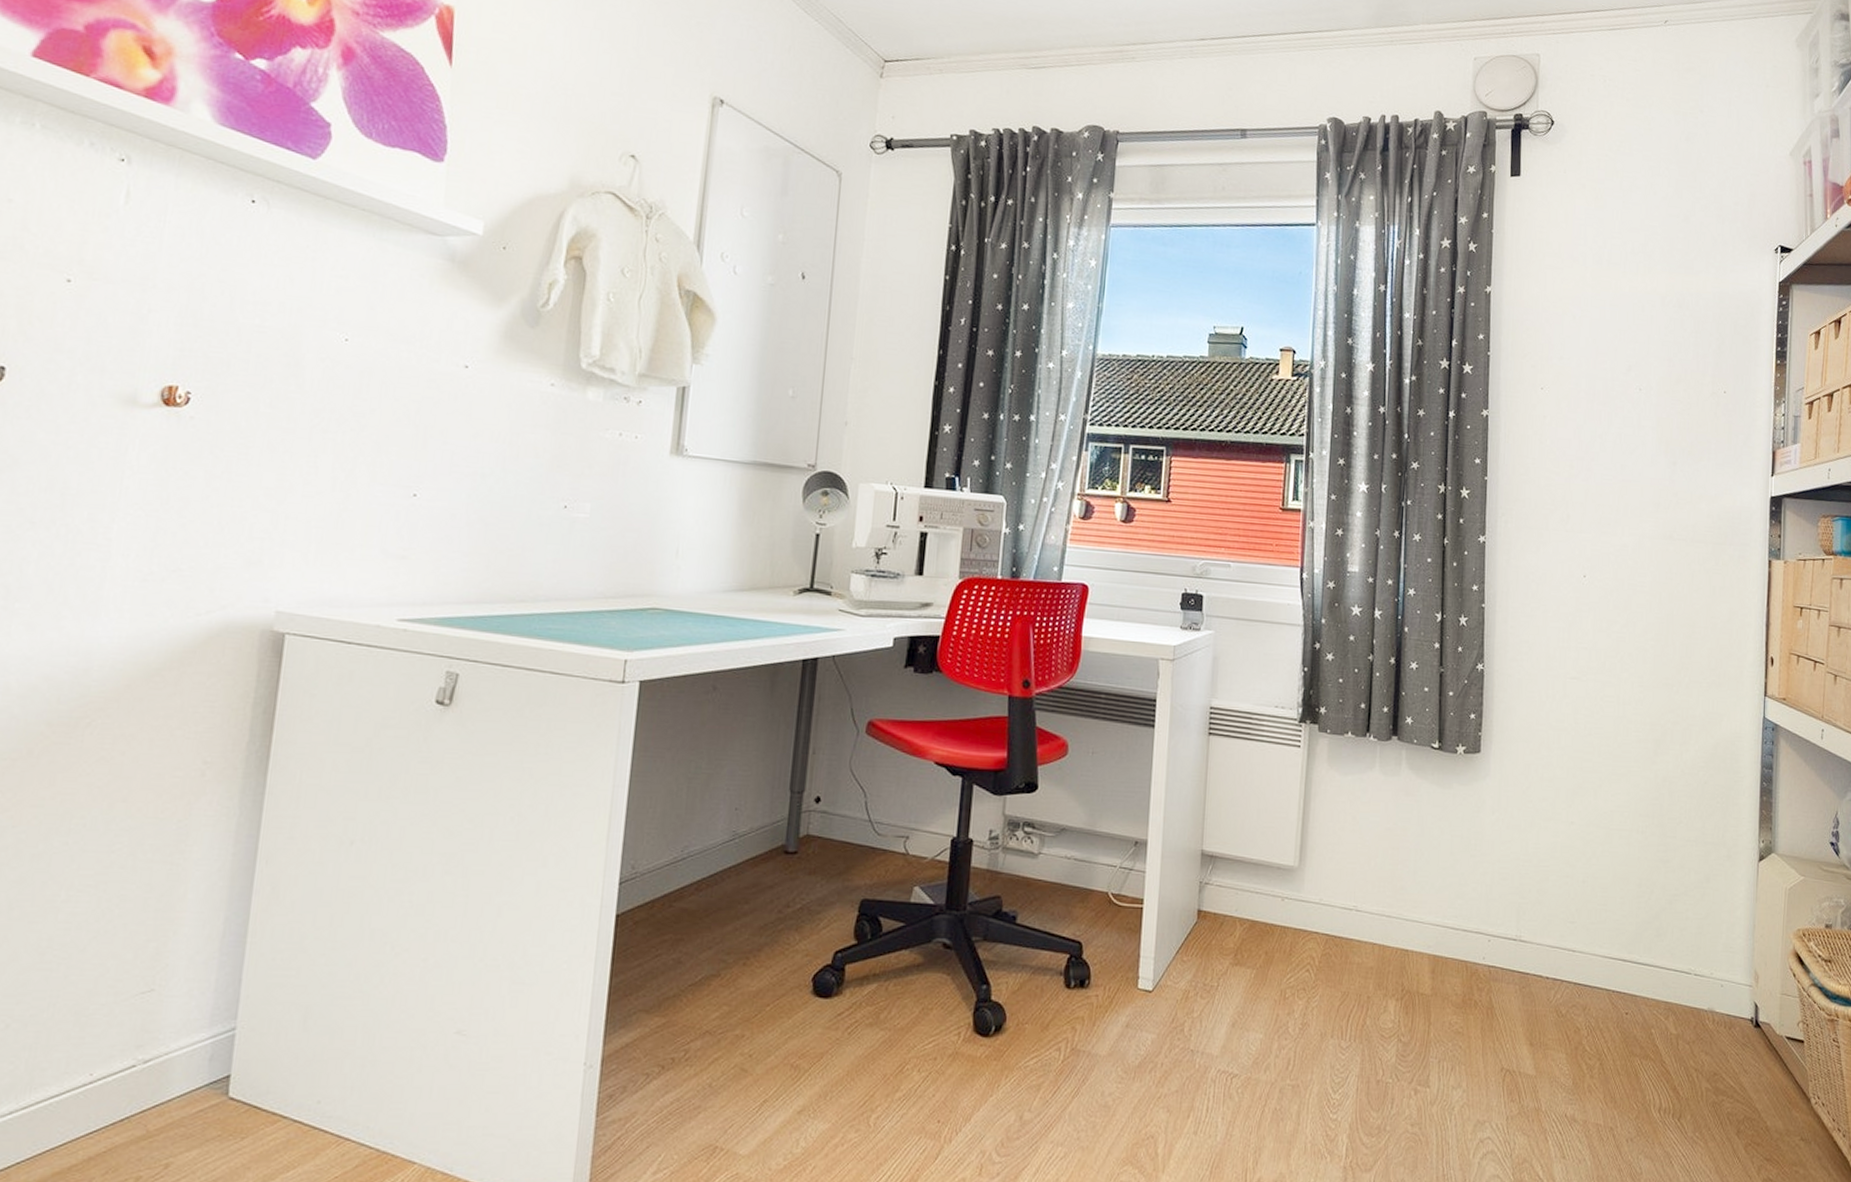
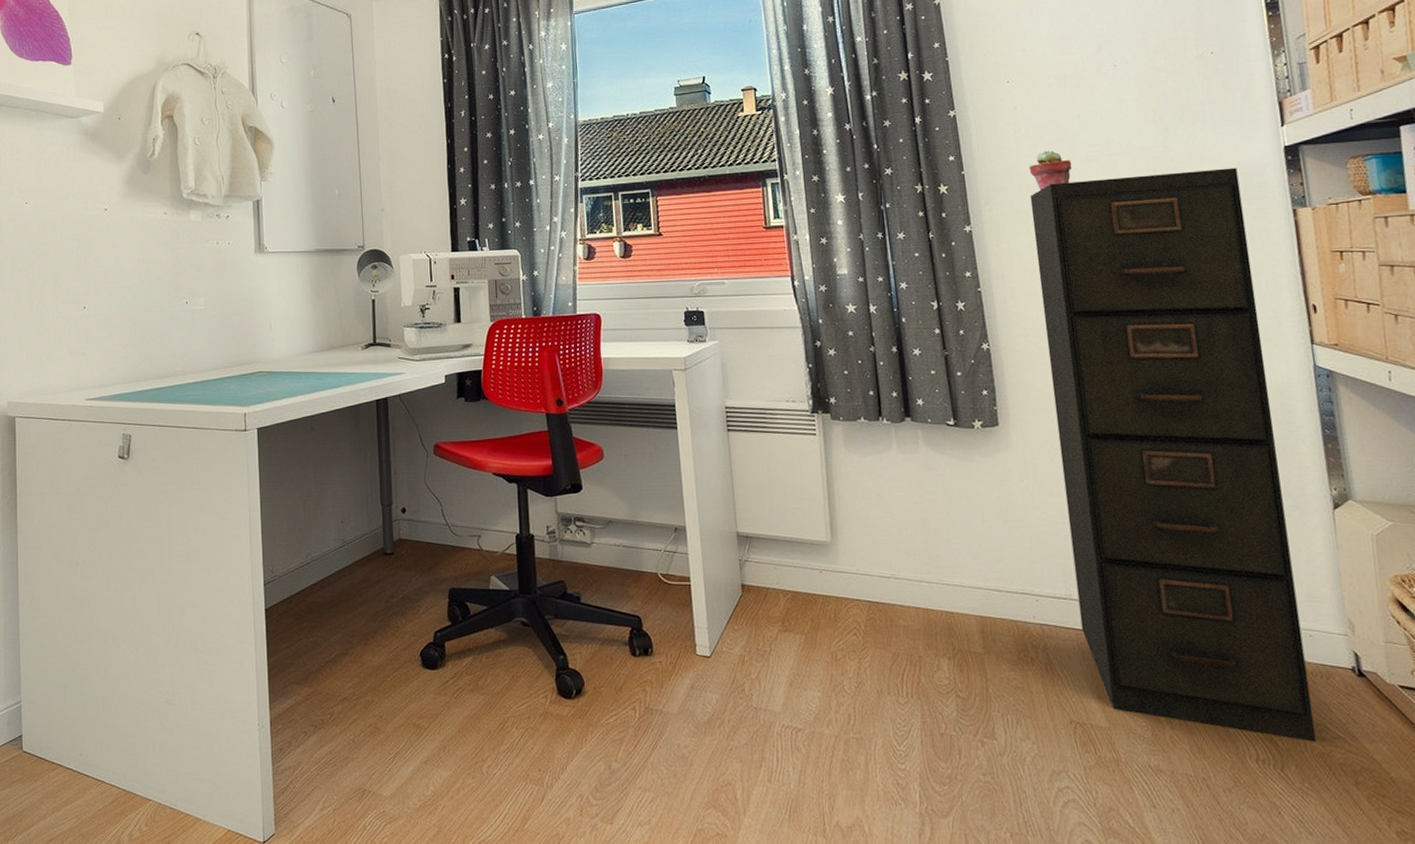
filing cabinet: none [1525,502,1729,1091] -> present [1030,167,1317,742]
potted succulent: none [1548,467,1587,508] -> present [1029,150,1072,190]

